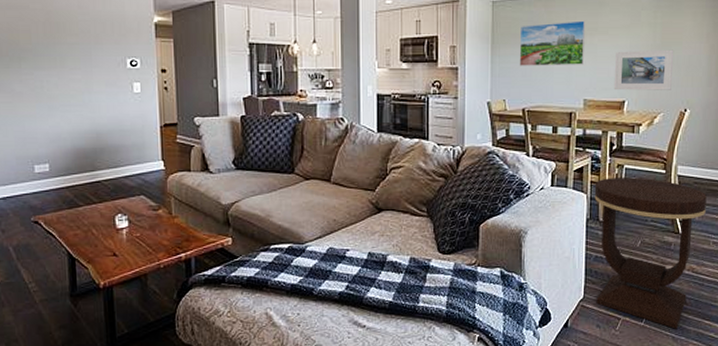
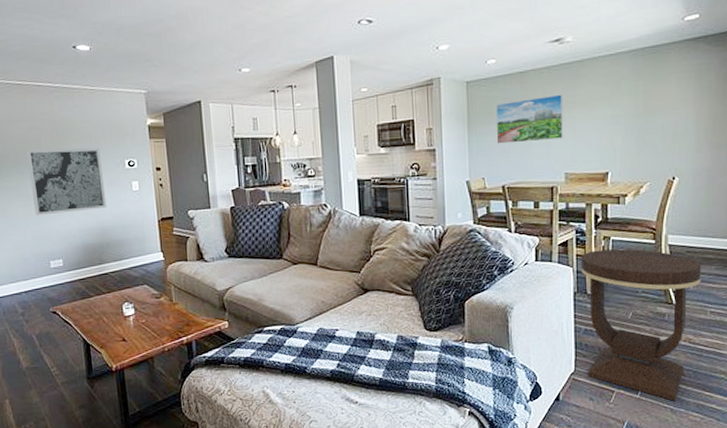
wall art: none [14,41,103,115] -> present [27,148,107,216]
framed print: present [613,49,674,91] -> none [595,117,659,162]

